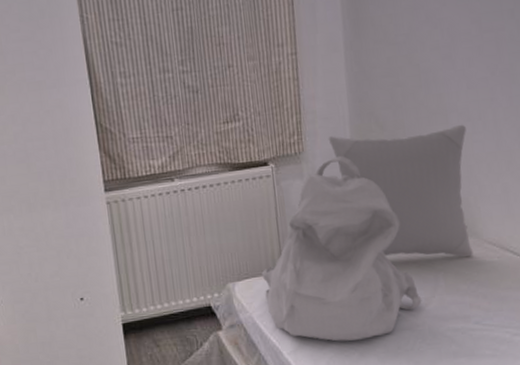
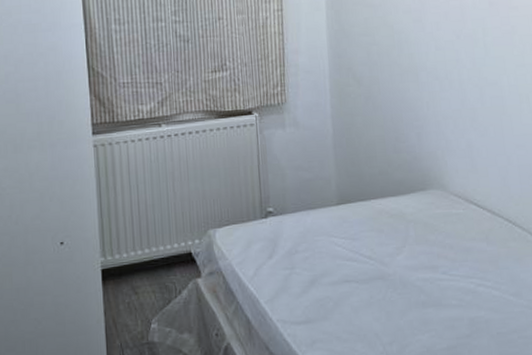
backpack: present [261,156,422,341] -> none [242,108,394,290]
pillow: present [328,124,473,257] -> none [309,82,441,208]

